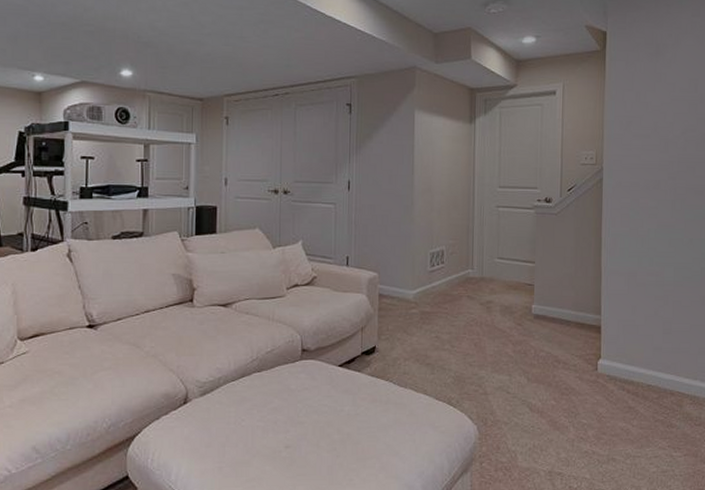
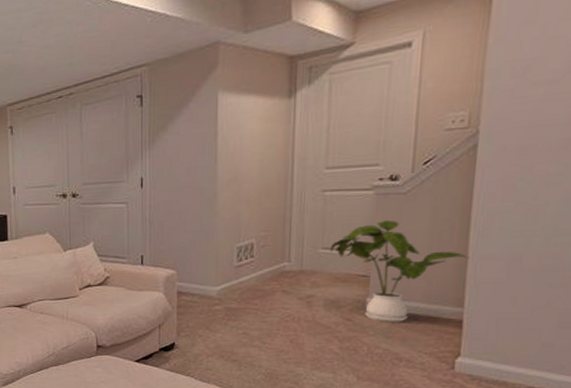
house plant: none [504,237,603,327] -> present [331,220,470,322]

